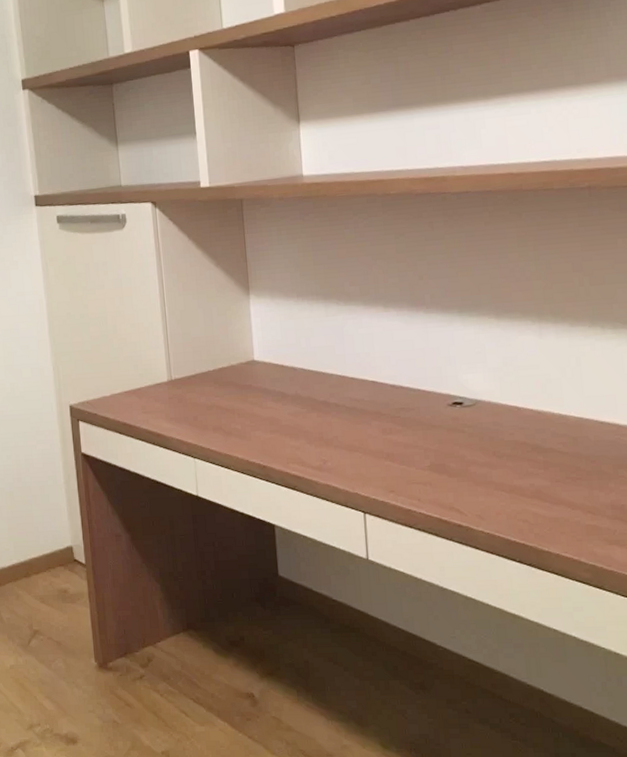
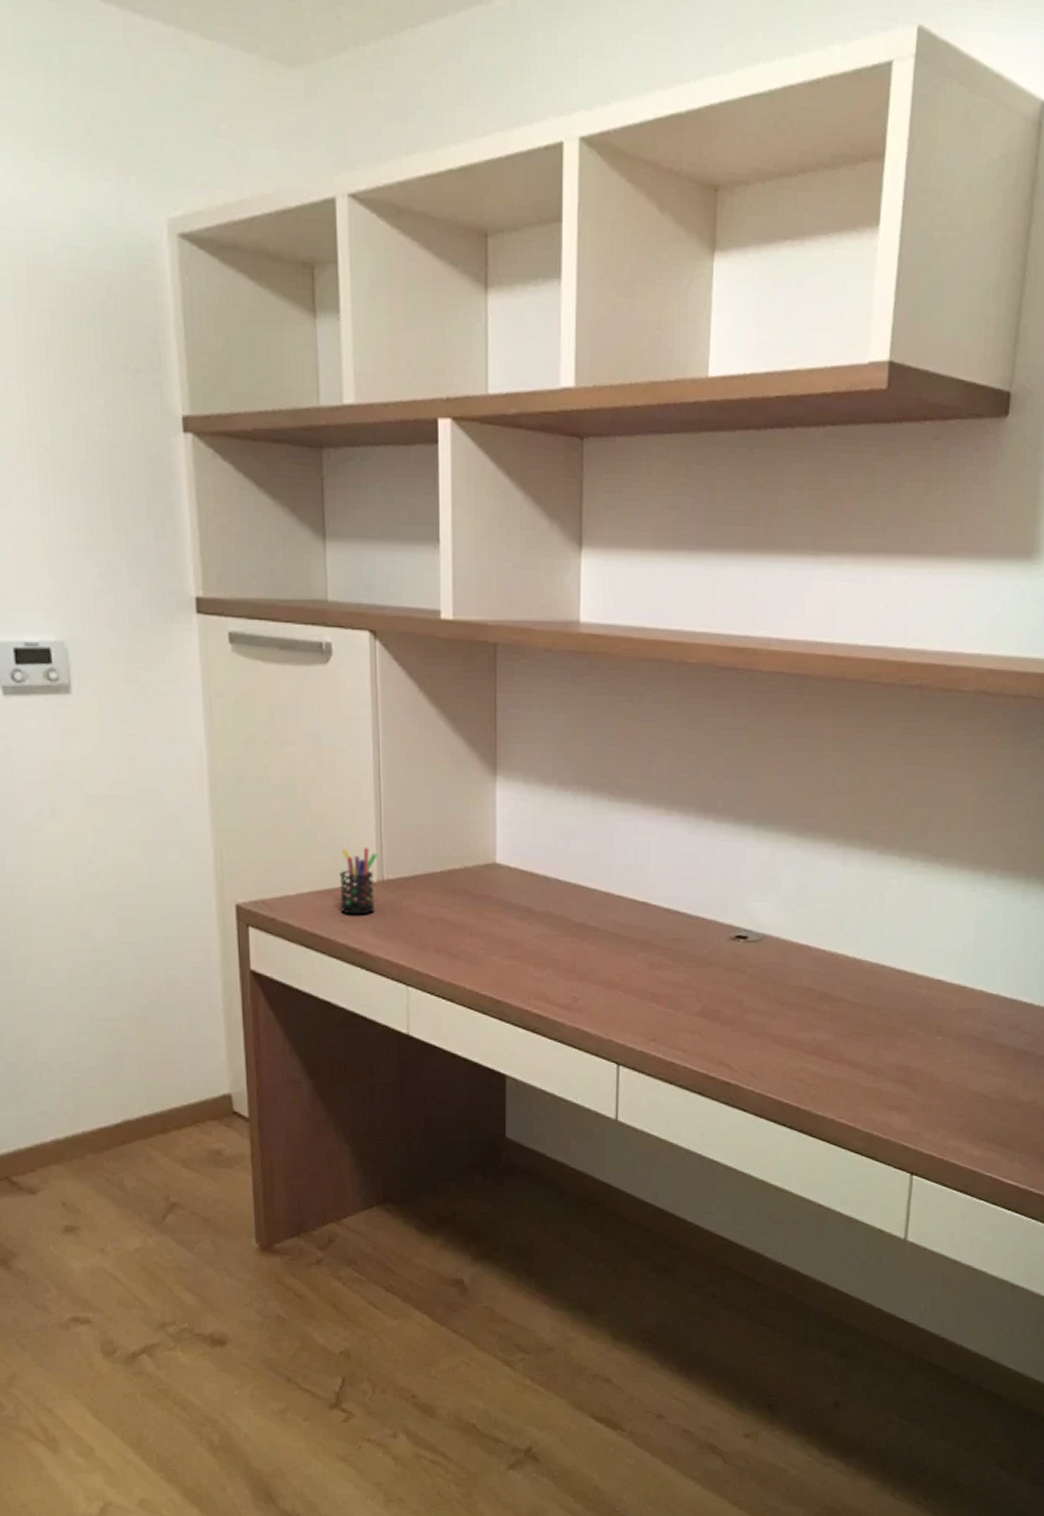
pen holder: none [140,357,167,408] -> present [339,848,377,915]

